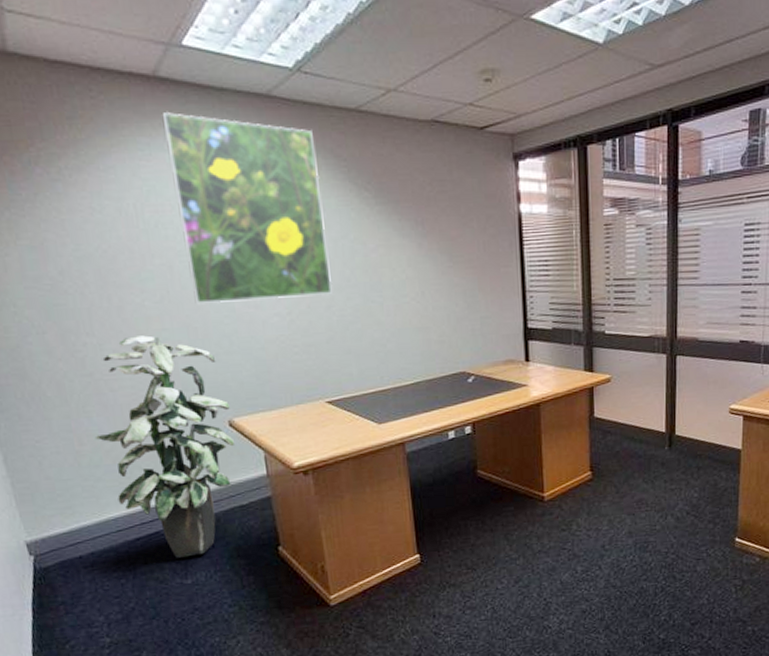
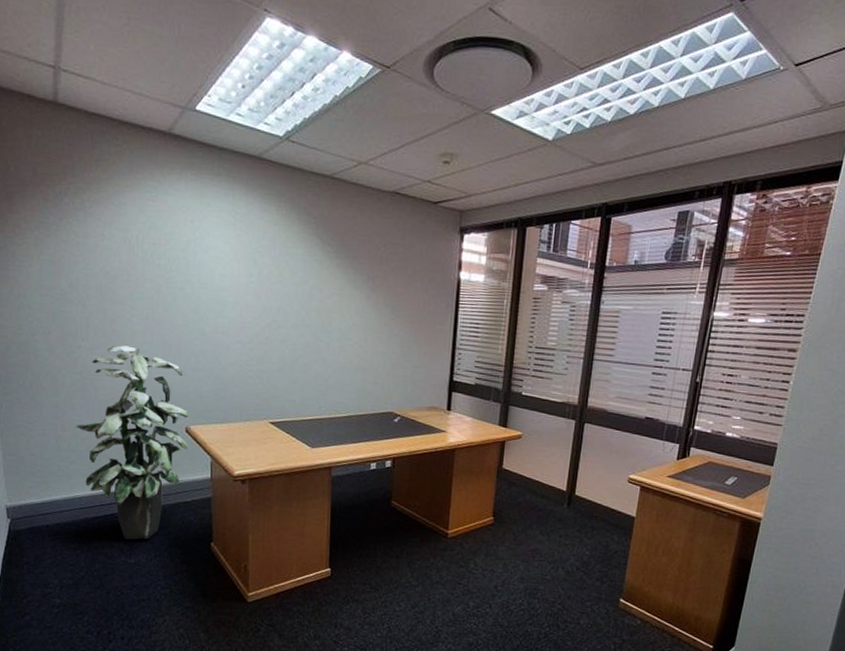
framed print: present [161,112,333,304] -> none [170,163,292,331]

